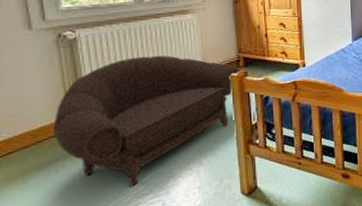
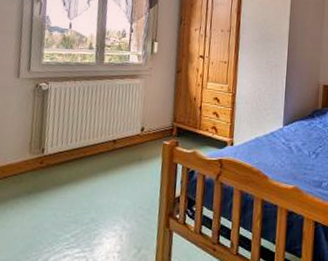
armchair: present [53,55,241,187] -> none [16,113,173,237]

